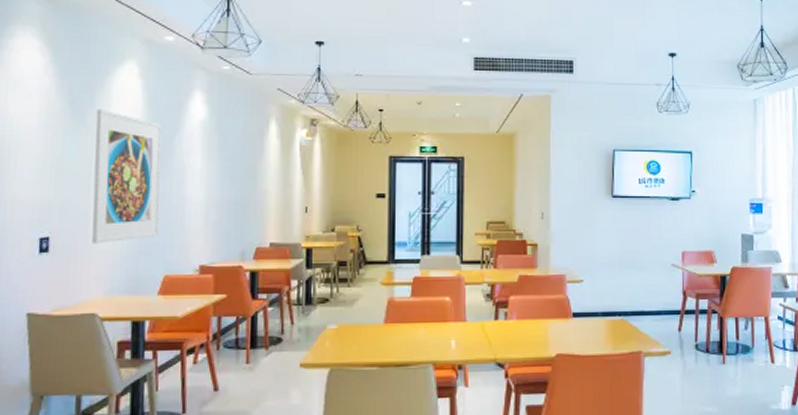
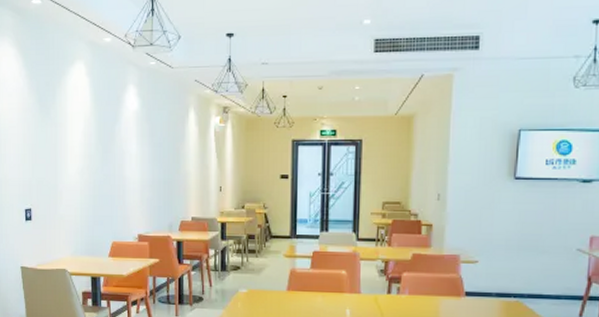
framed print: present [92,109,162,244] -> none [57,104,107,215]

